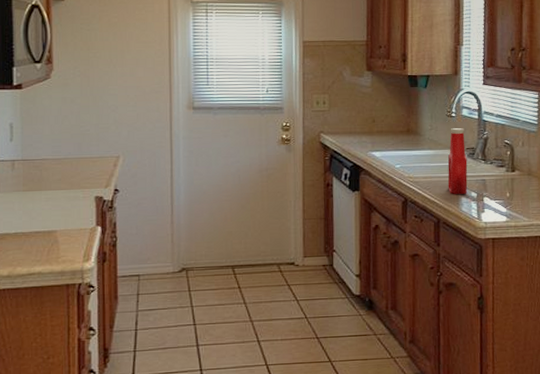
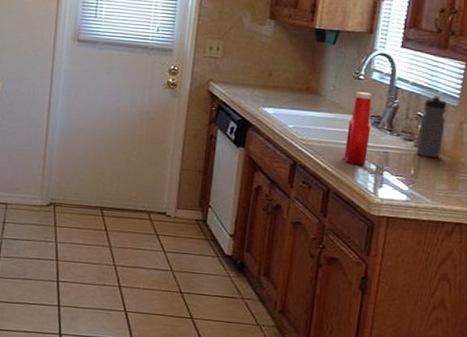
water bottle: none [508,124,530,180] -> present [415,95,447,159]

